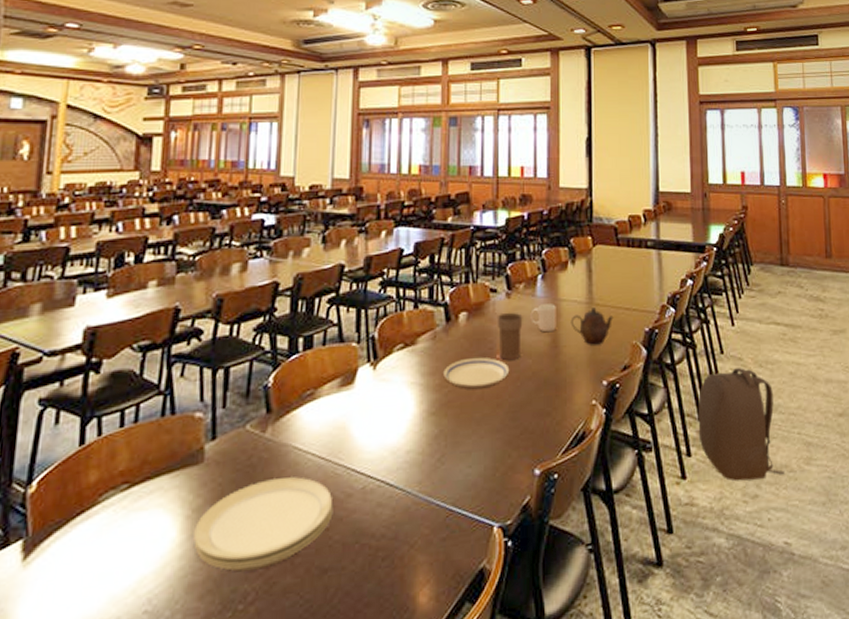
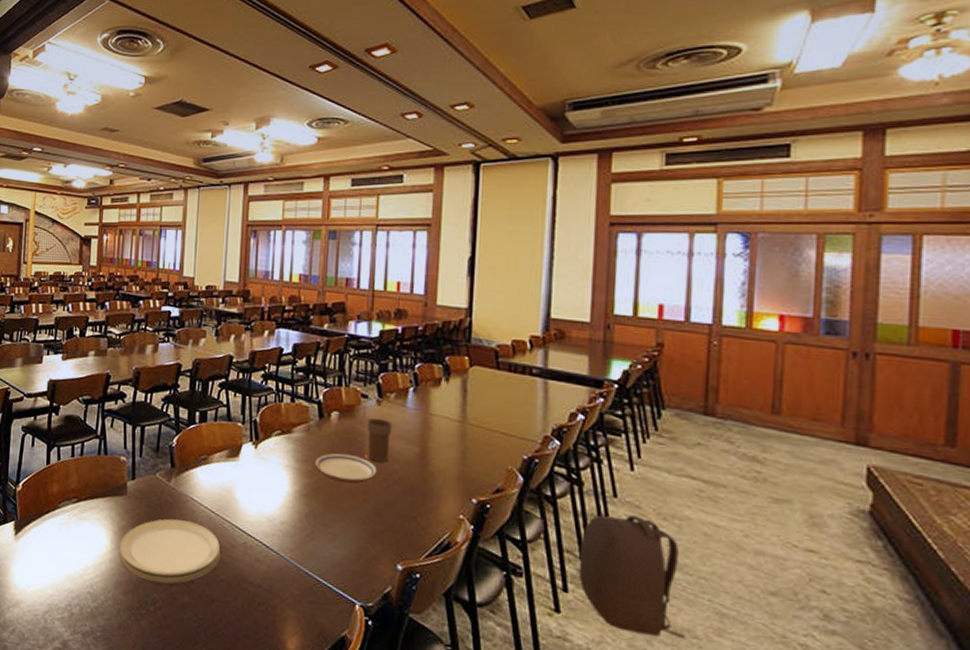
cup: present [530,304,556,333] -> none [400,415,427,444]
teapot: present [570,308,614,345] -> none [441,427,488,464]

